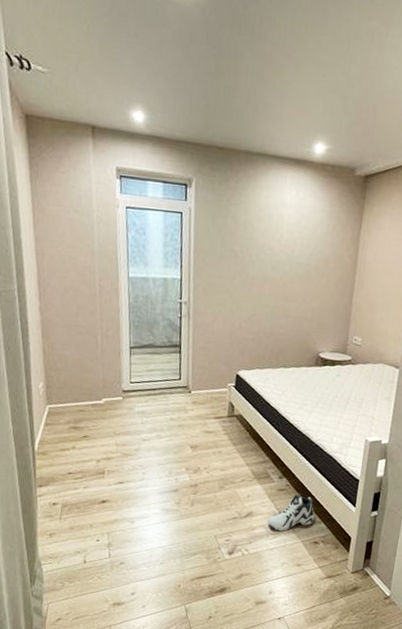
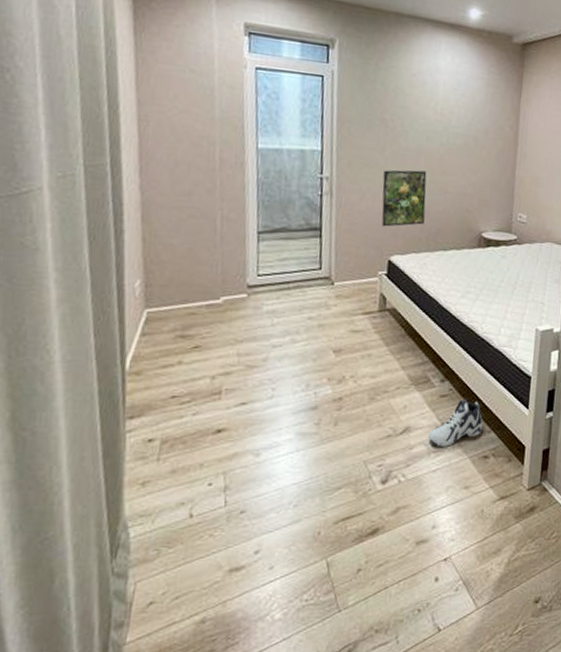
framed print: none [231,296,271,346] -> present [382,170,427,227]

